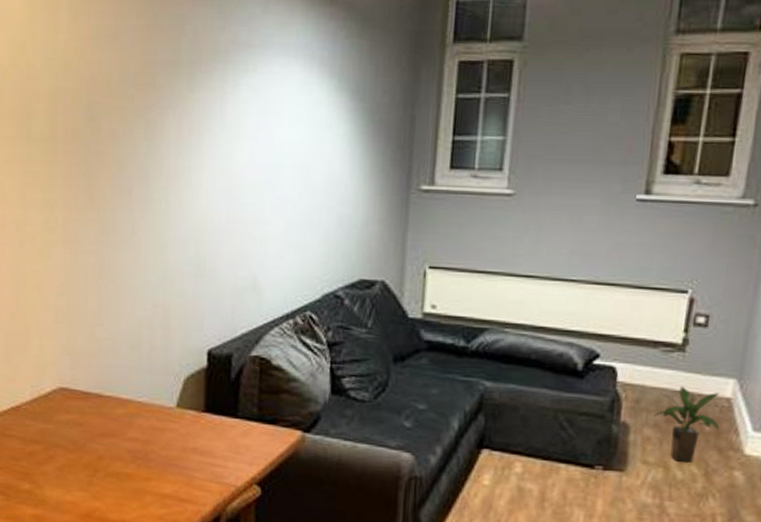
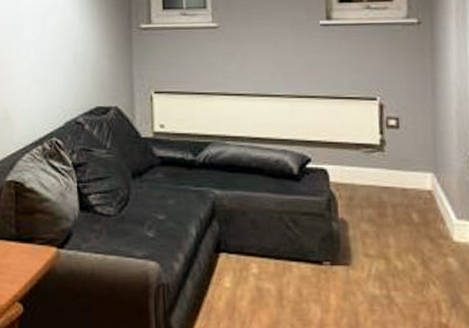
potted plant: present [654,386,720,463] -> none [367,183,427,253]

